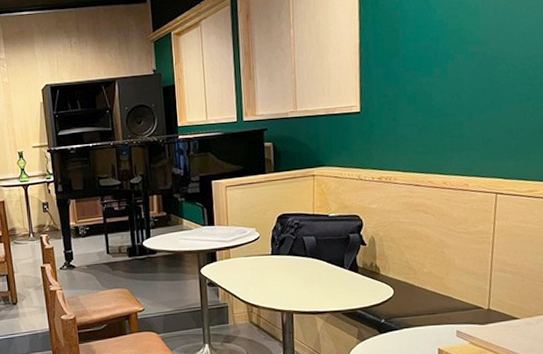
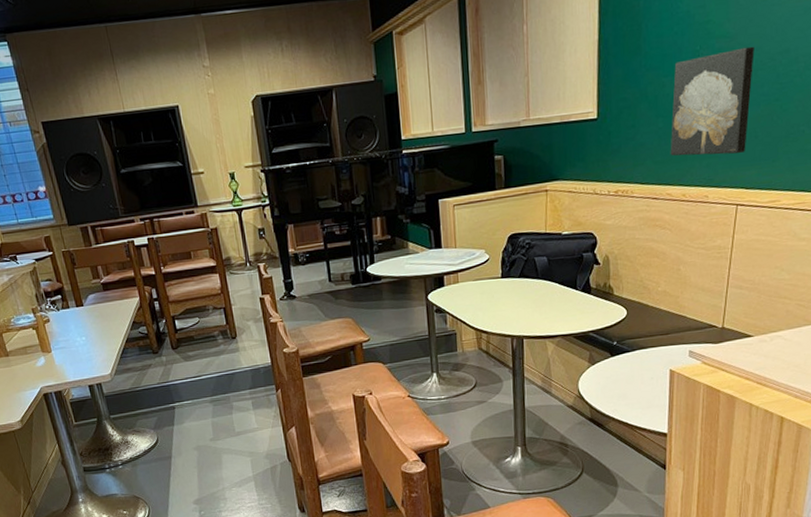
wall art: none [430,51,505,147] -> present [670,46,754,156]

